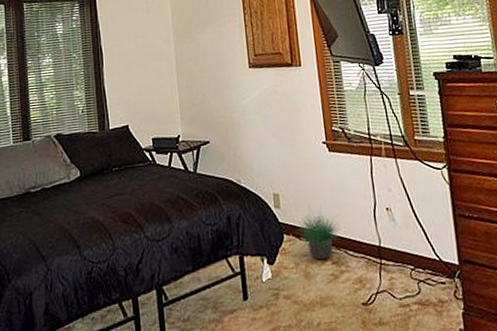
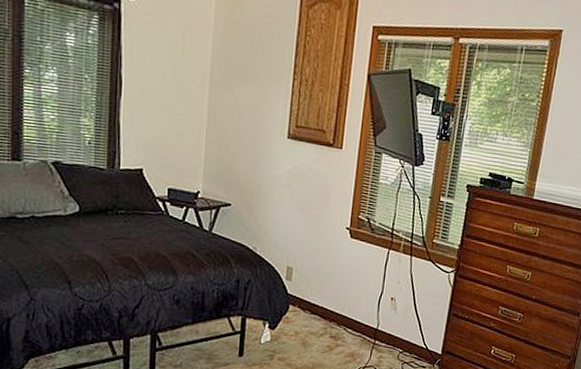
potted plant: present [296,207,340,261] -> none [302,284,345,333]

